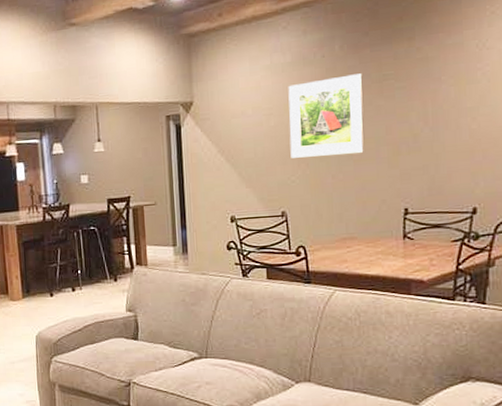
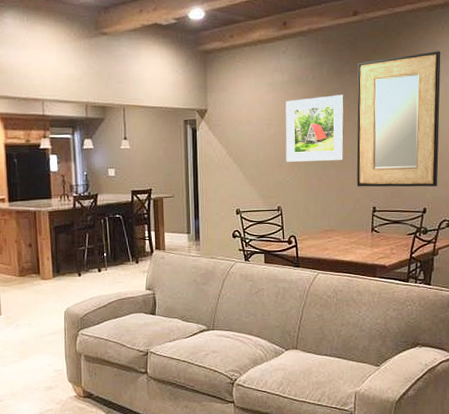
home mirror: none [379,10,492,185] -> present [356,51,441,187]

